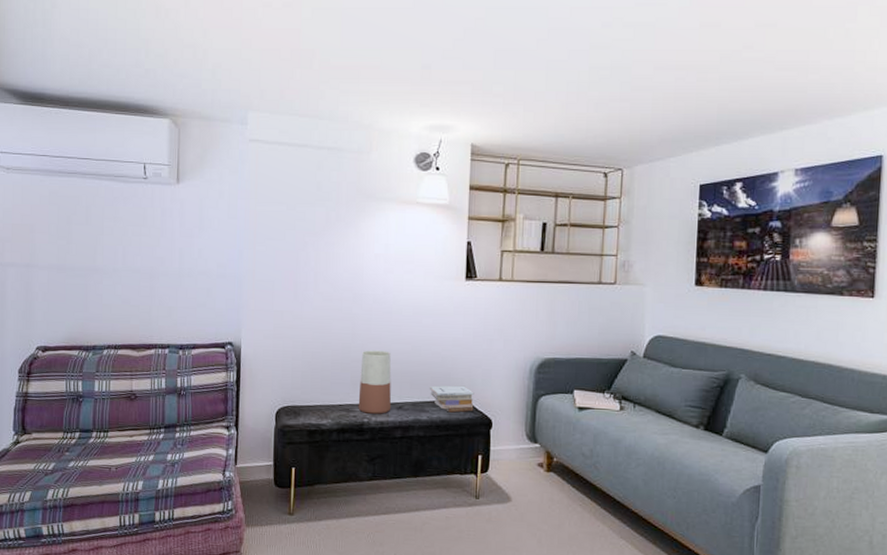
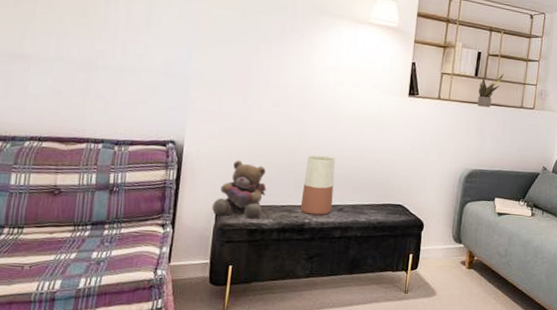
teddy bear: none [272,359,323,419] -> present [212,160,267,219]
books: present [429,385,474,413] -> none [369,190,410,215]
potted plant: none [545,245,576,286] -> present [477,73,504,108]

